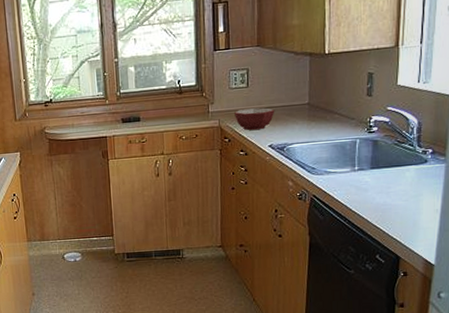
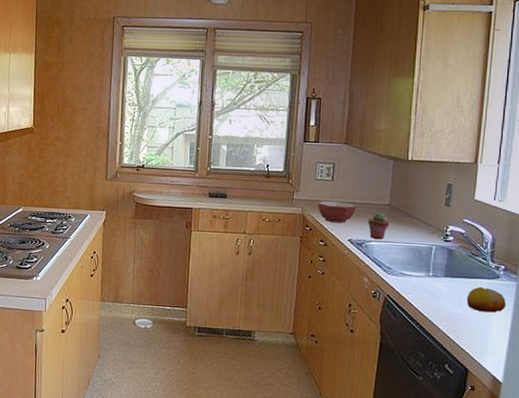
potted succulent: none [288,113,310,141] -> present [368,212,390,239]
fruit: none [394,173,435,199] -> present [466,286,506,313]

